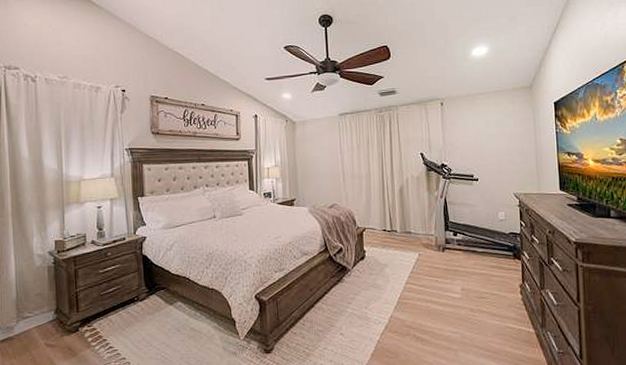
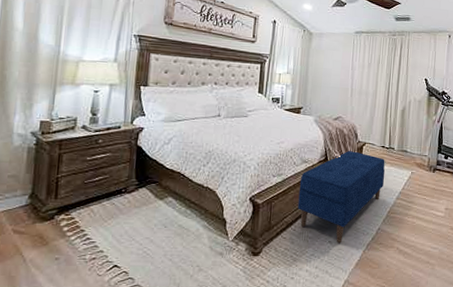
bench: none [302,238,391,335] -> present [297,151,385,243]

